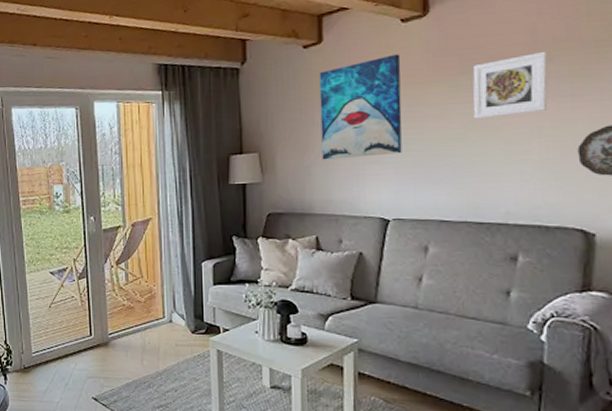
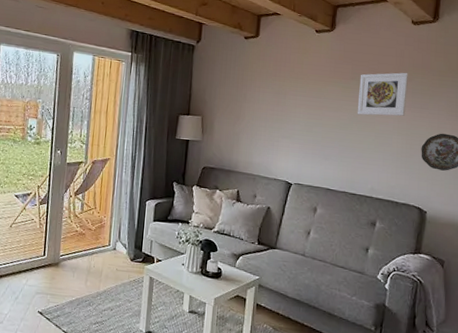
wall art: present [319,54,402,160] -> none [249,56,313,133]

